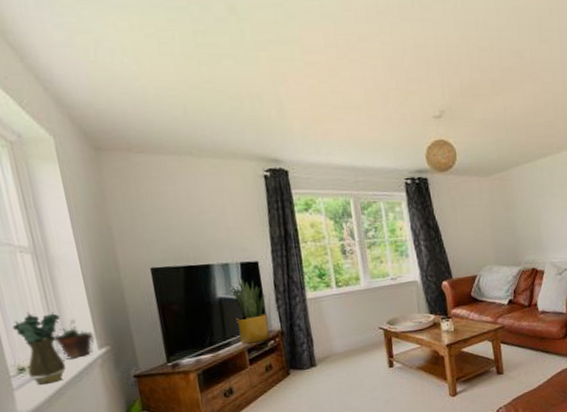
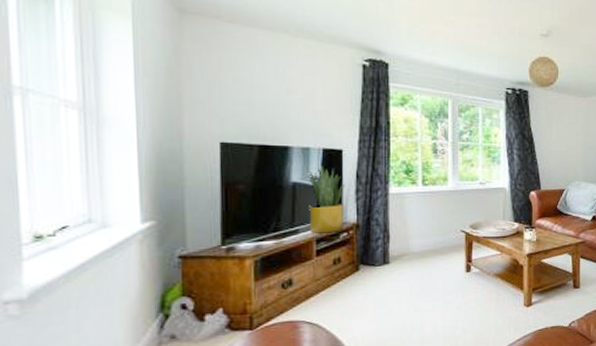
vase: present [12,311,66,385] -> none [37,173,100,257]
succulent plant: present [54,319,92,359] -> none [88,187,136,231]

